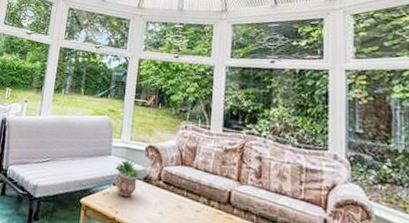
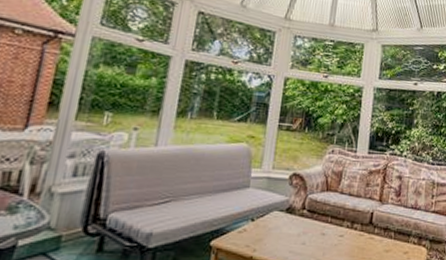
potted plant: present [115,159,142,197] -> none [254,190,285,232]

